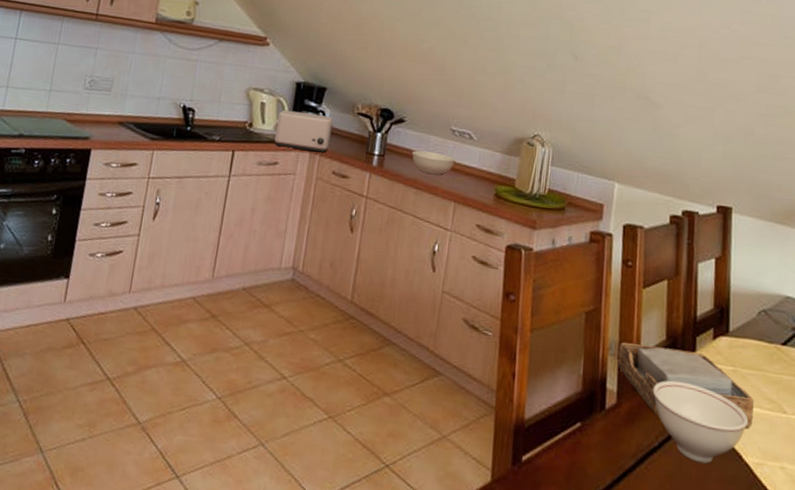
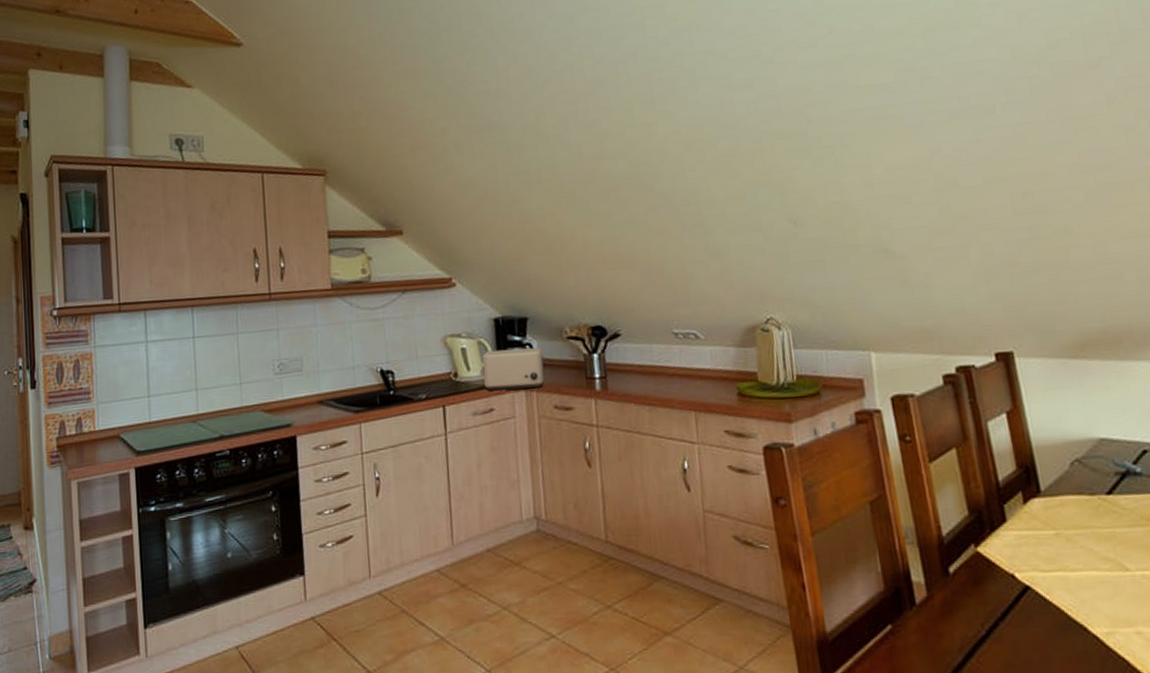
bowl: present [411,150,455,175] -> none [635,361,686,387]
napkin holder: present [617,342,754,429] -> none [915,521,1092,601]
bowl: present [652,380,749,464] -> none [965,557,1087,645]

